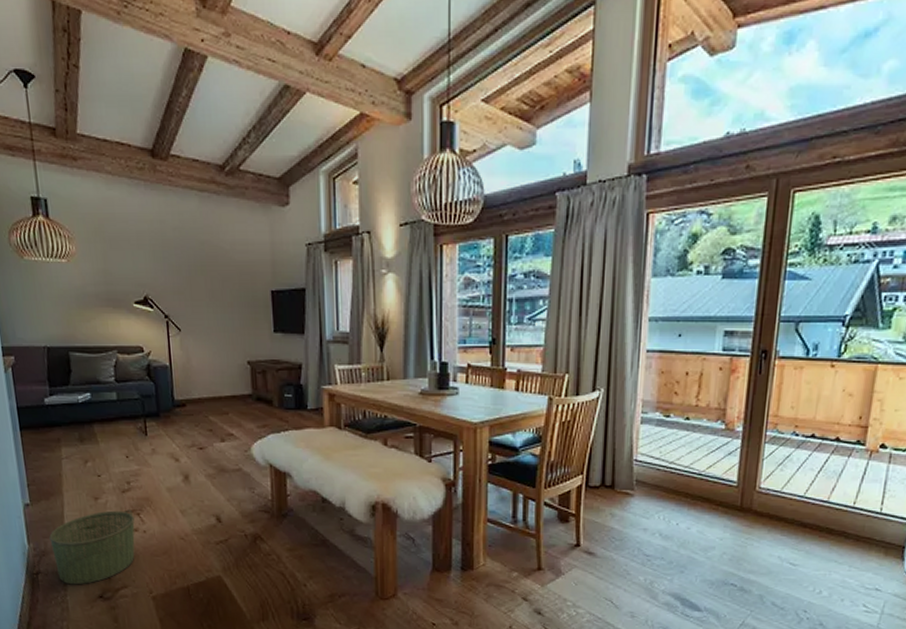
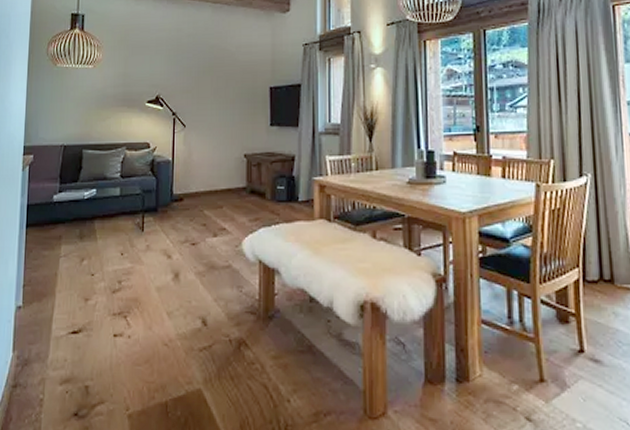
basket: present [49,509,135,585] -> none [35,311,121,400]

